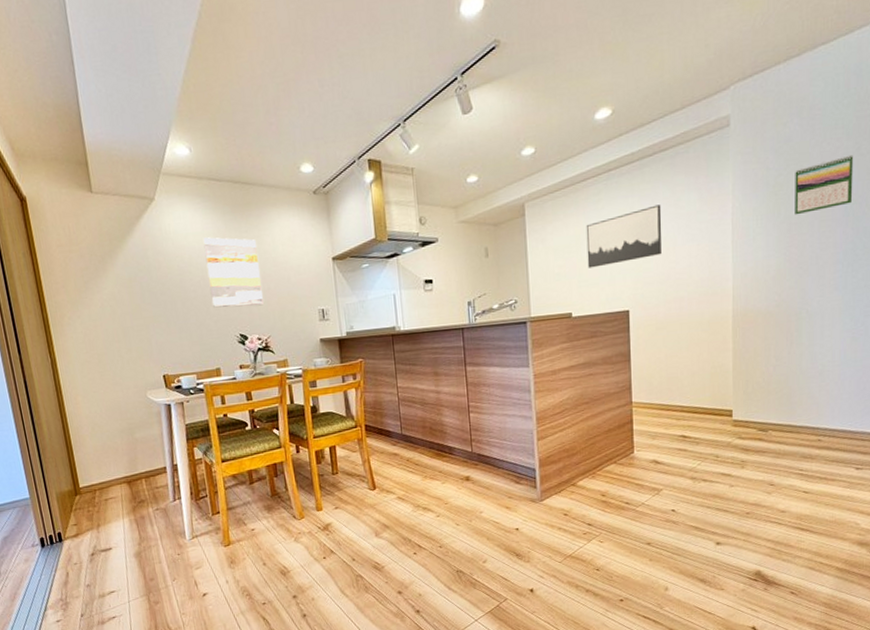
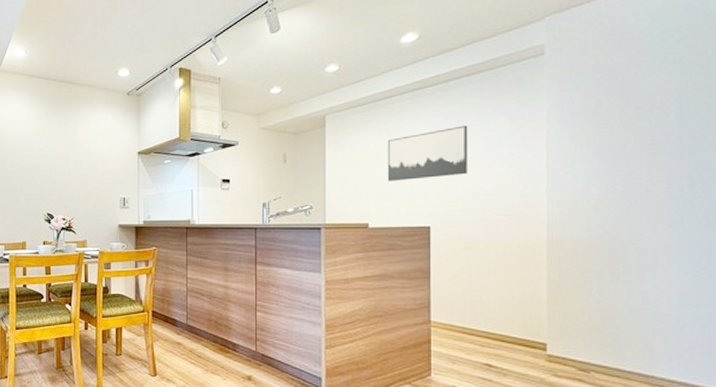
wall art: present [203,237,264,308] -> none [26,126,72,190]
calendar: present [795,154,854,215] -> none [619,89,689,146]

